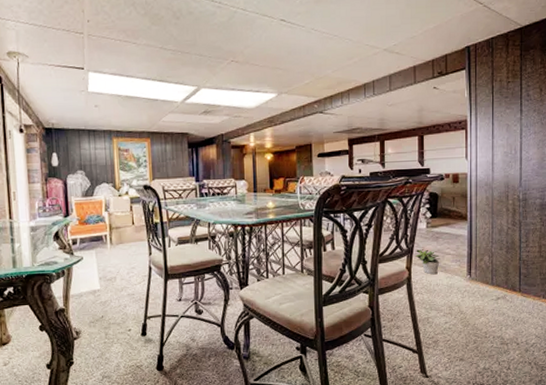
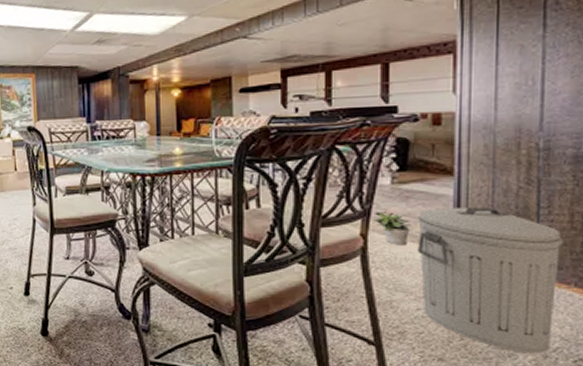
trash can: none [445,243,535,350] -> present [417,208,563,354]

